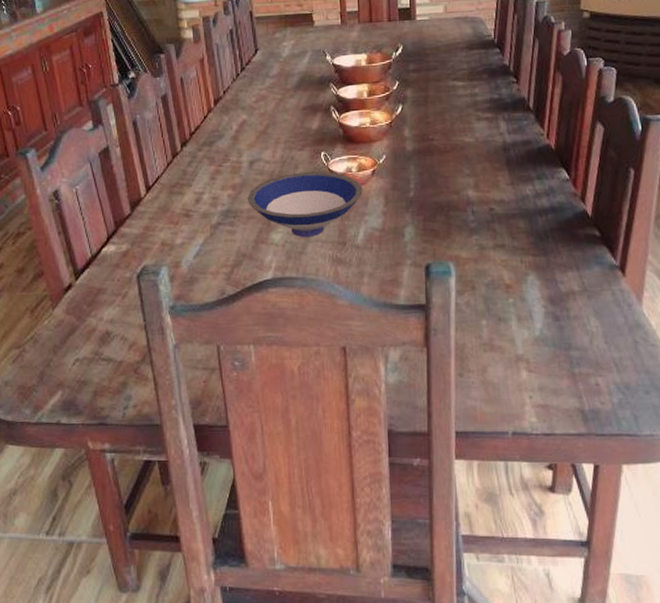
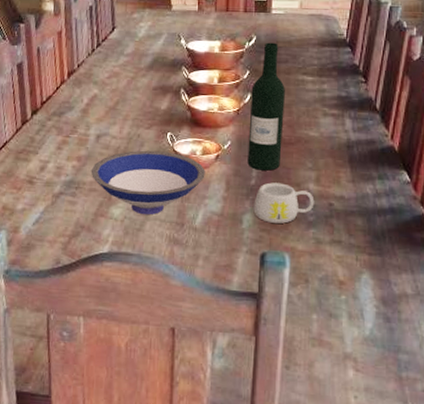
wine bottle: none [402,50,438,182] -> present [247,42,285,171]
mug: none [414,192,475,233] -> present [253,182,315,224]

